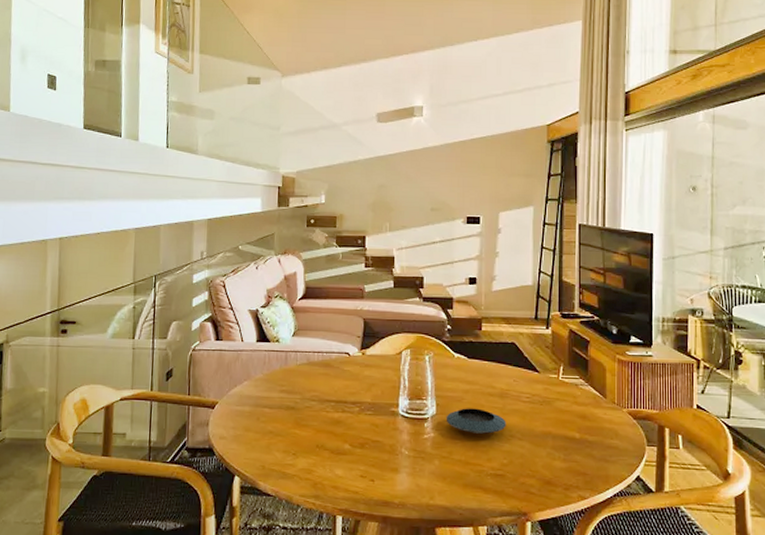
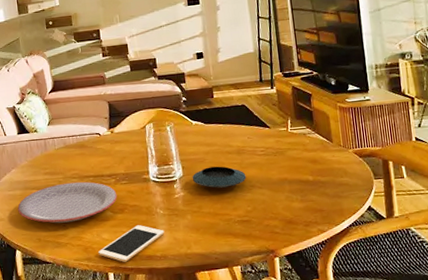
plate: none [244,405,359,451] -> present [17,181,118,223]
cell phone: none [329,464,407,505] -> present [98,225,165,262]

